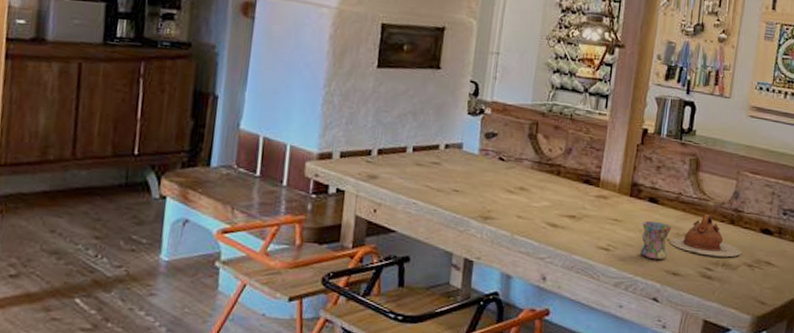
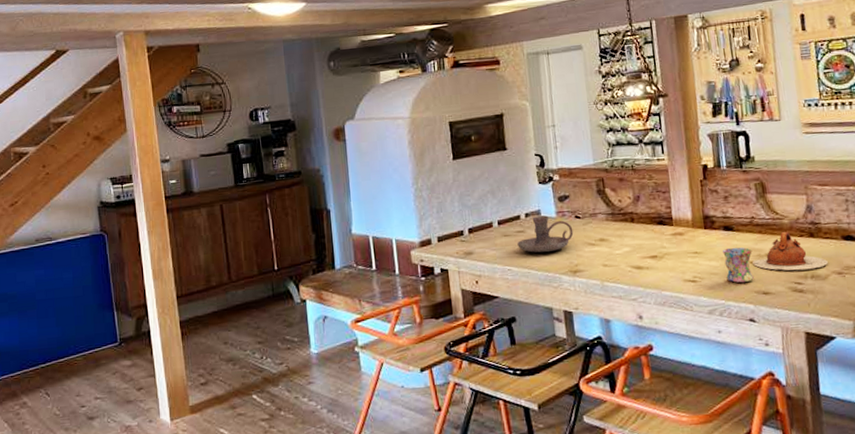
candle holder: none [429,149,494,192] -> present [517,215,574,253]

